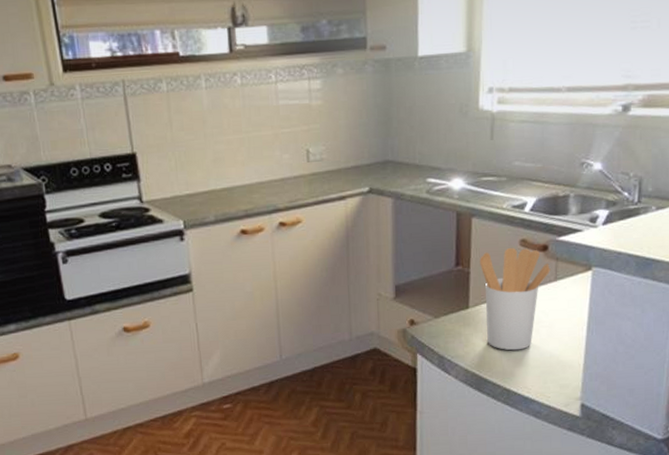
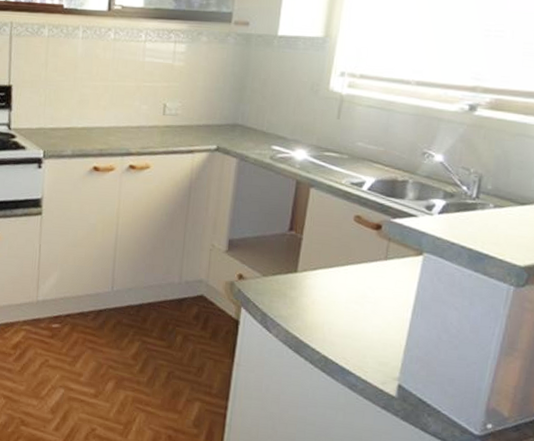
utensil holder: present [480,247,551,351] -> none [311,221,382,321]

